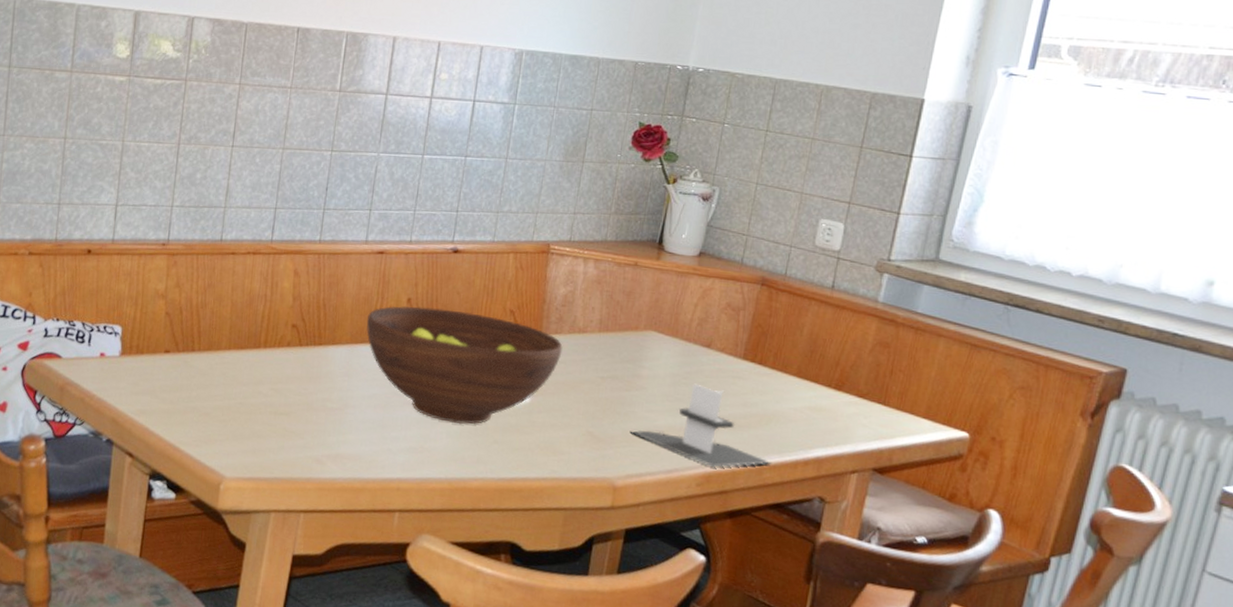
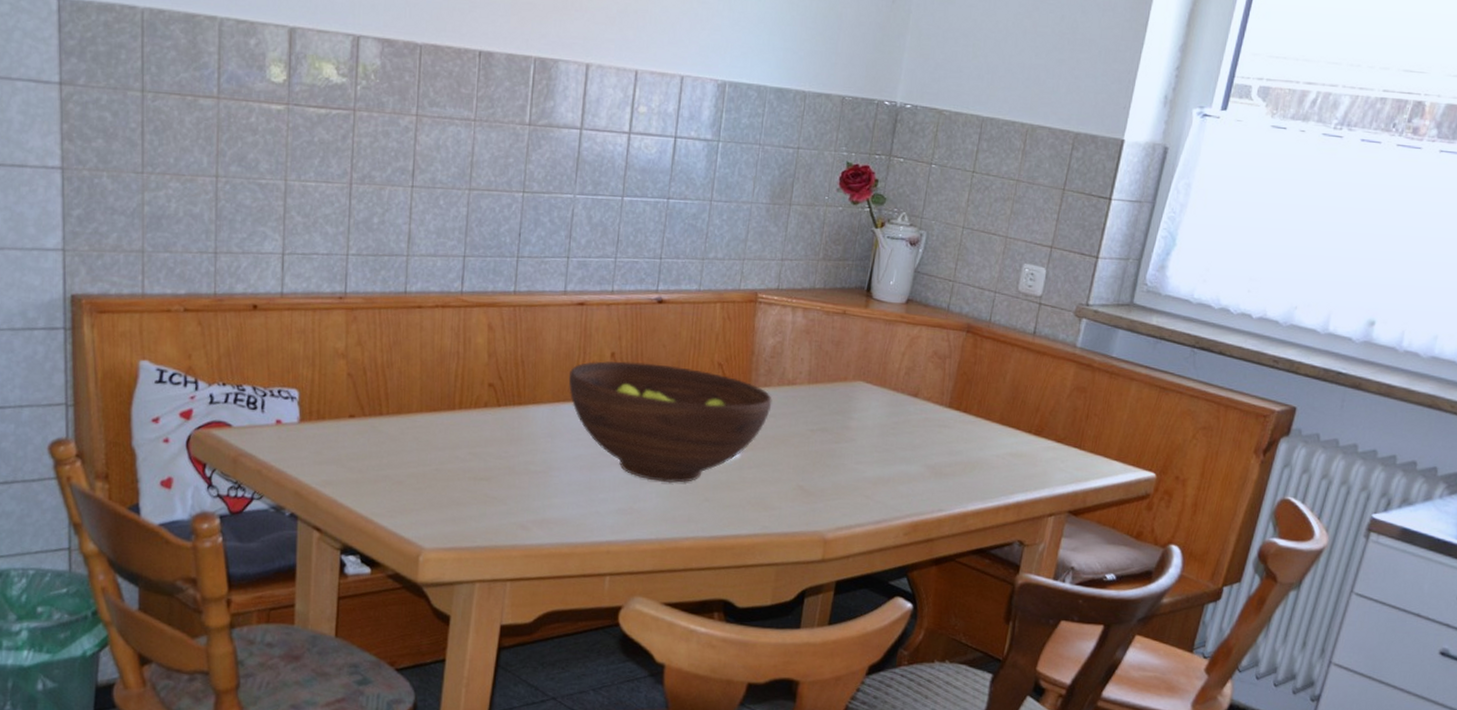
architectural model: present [629,383,772,468] -> none [839,433,975,517]

